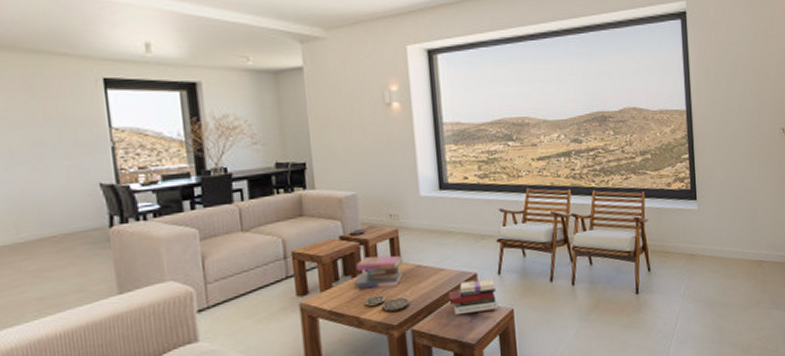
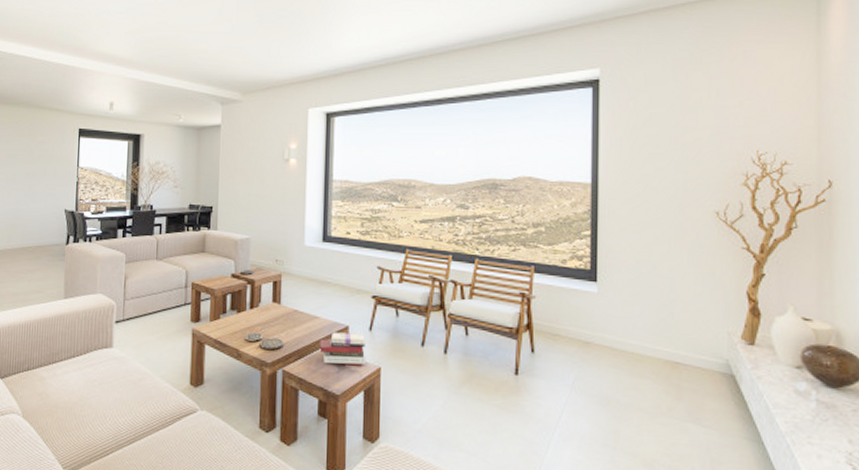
books: present [355,255,402,290] -> none [239,296,282,326]

